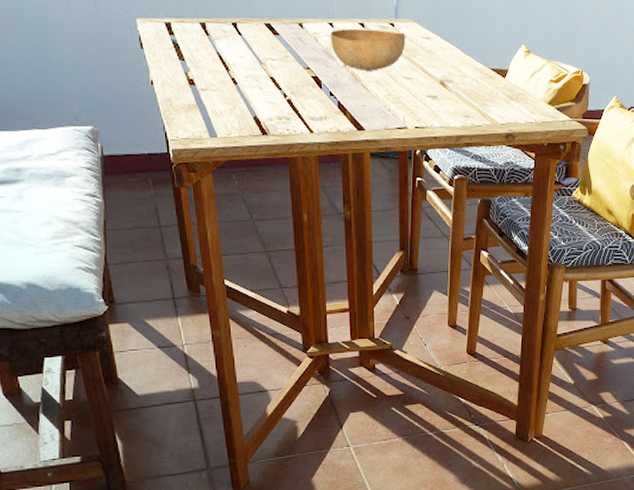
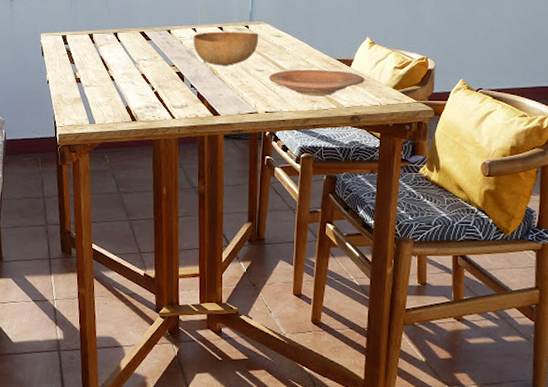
plate: none [418,79,520,110] -> present [269,69,365,95]

